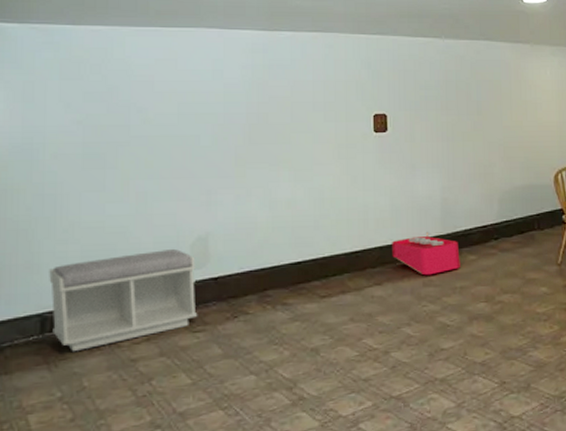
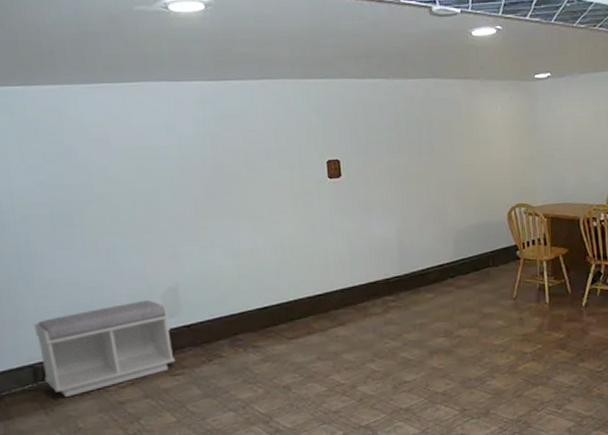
storage bin: present [392,231,460,276] -> none [352,272,419,315]

